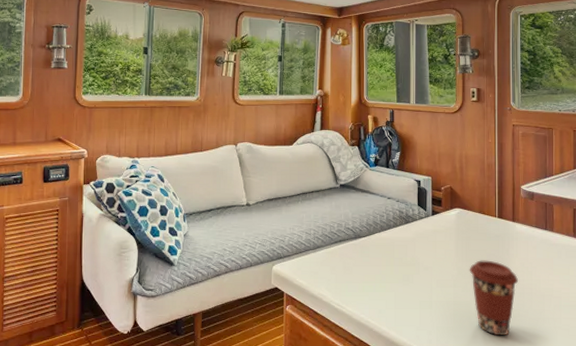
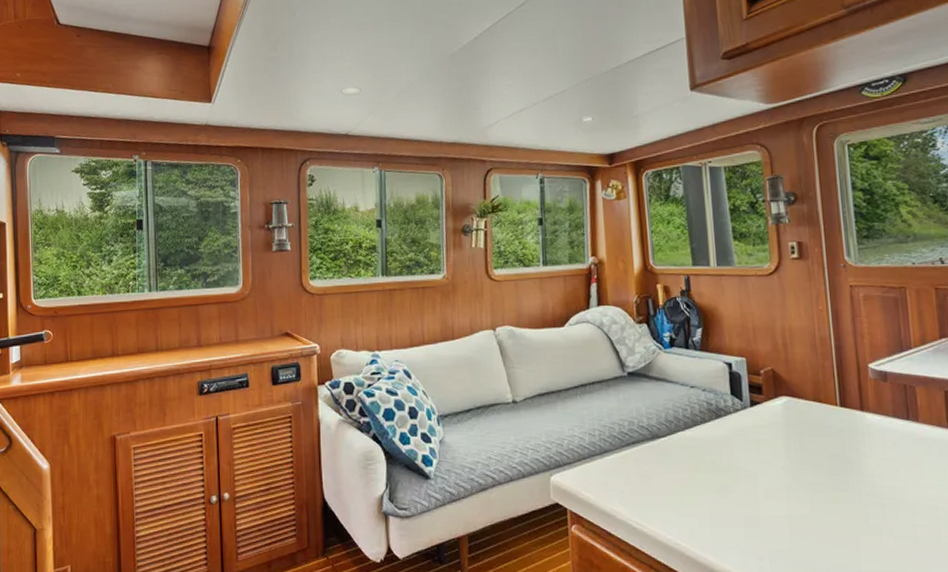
coffee cup: present [469,260,518,336] -> none [806,462,875,561]

